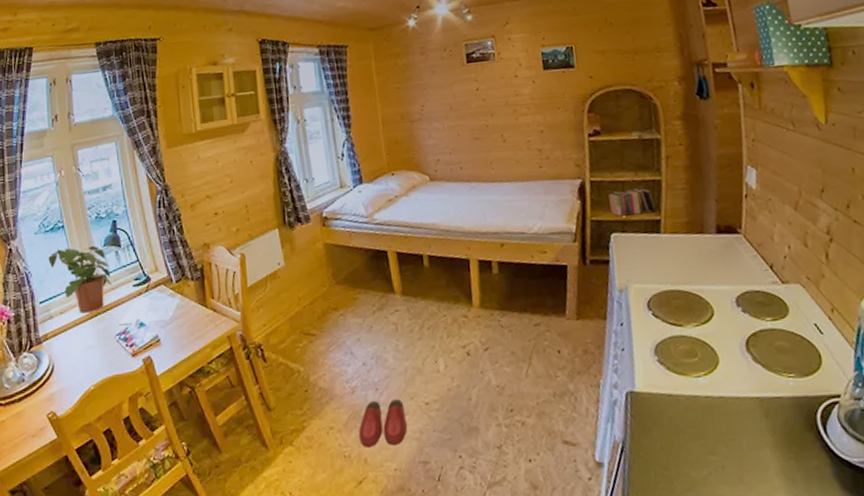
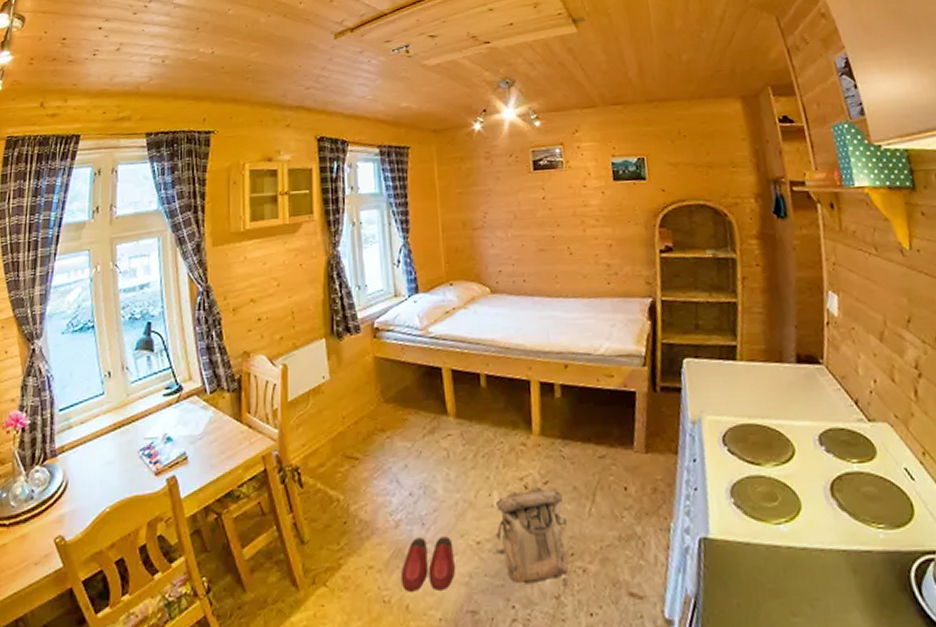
potted plant: present [48,245,113,314] -> none [73,348,141,424]
backpack: none [441,353,509,437] -> present [493,487,569,586]
books: present [609,188,659,217] -> none [681,310,734,340]

